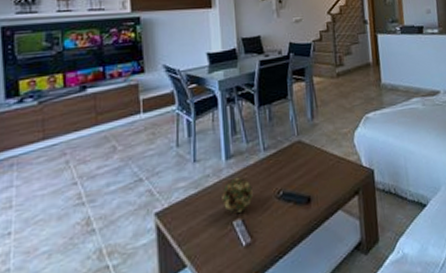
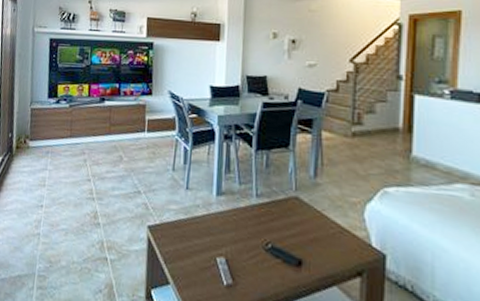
decorative ball: present [222,176,253,213] -> none [208,215,240,252]

